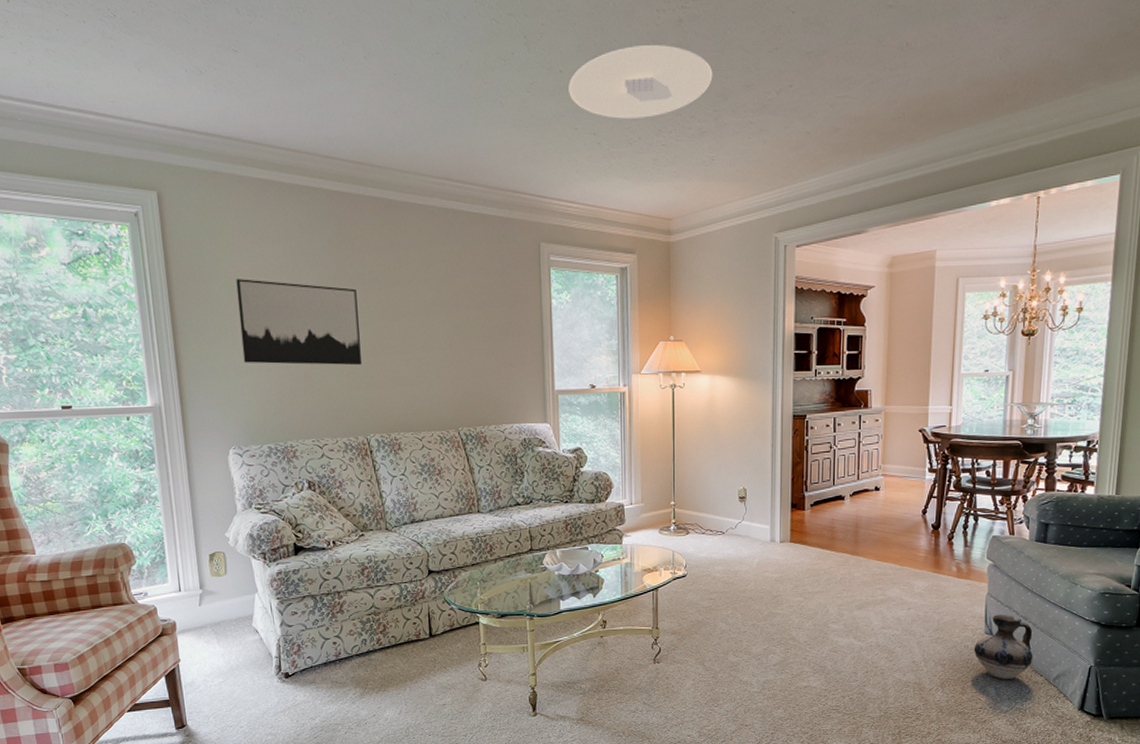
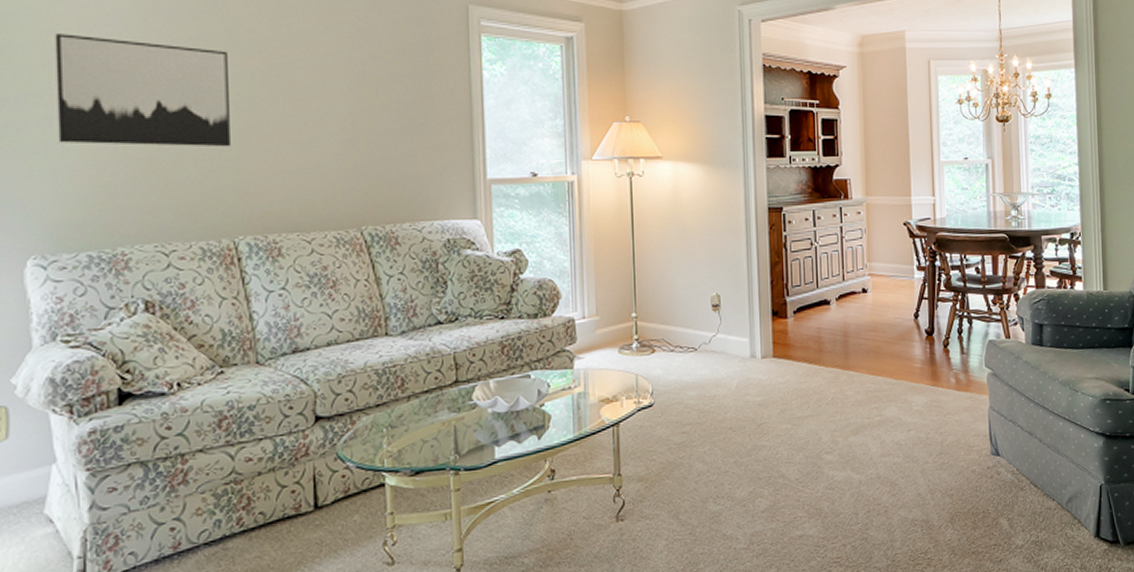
ceramic jug: present [973,614,1034,679] -> none [981,430,1043,508]

